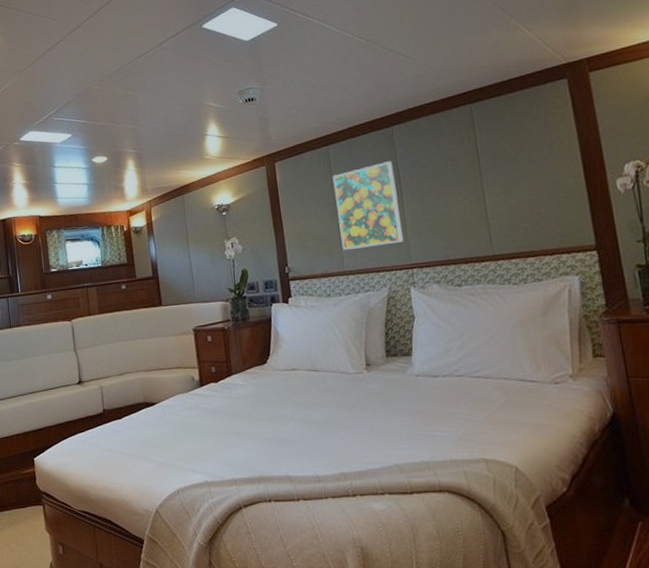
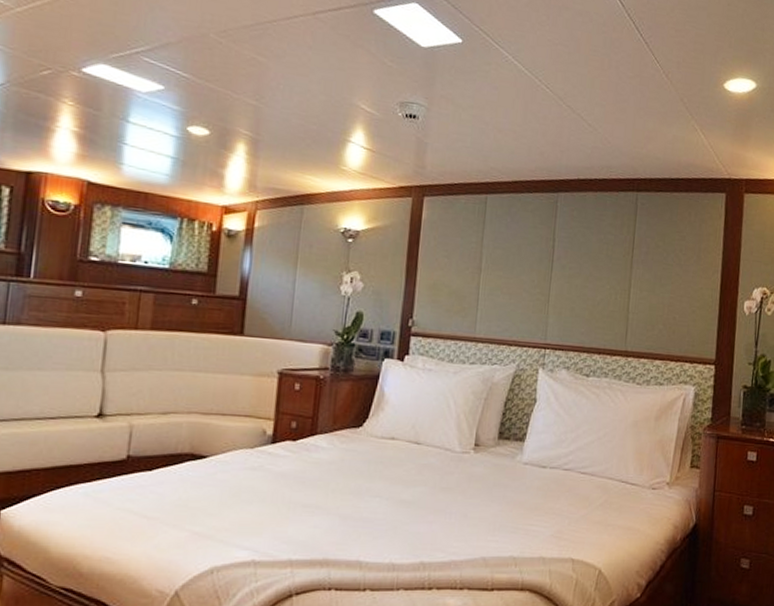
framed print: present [332,161,404,250] -> none [478,228,550,319]

